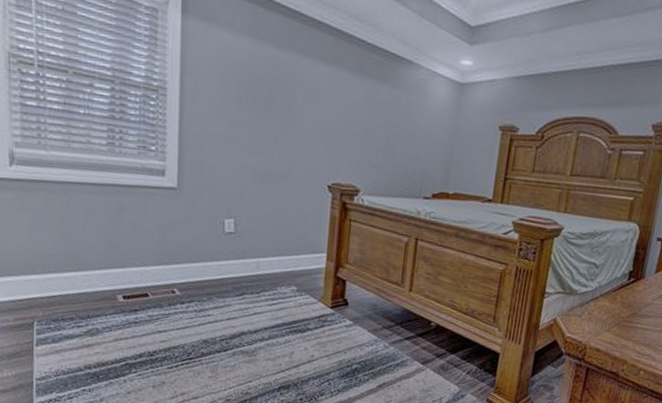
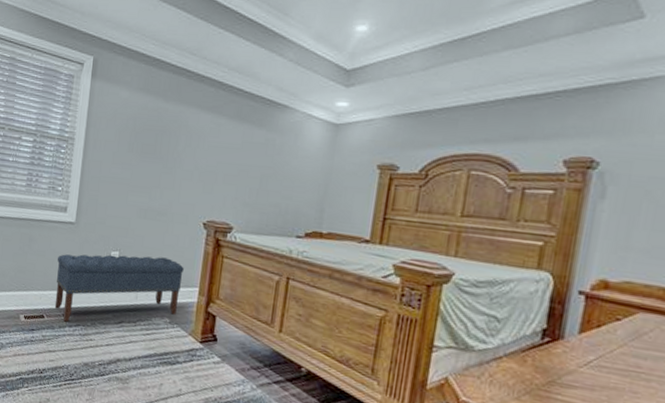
bench: none [159,223,309,299] -> present [54,254,184,322]

